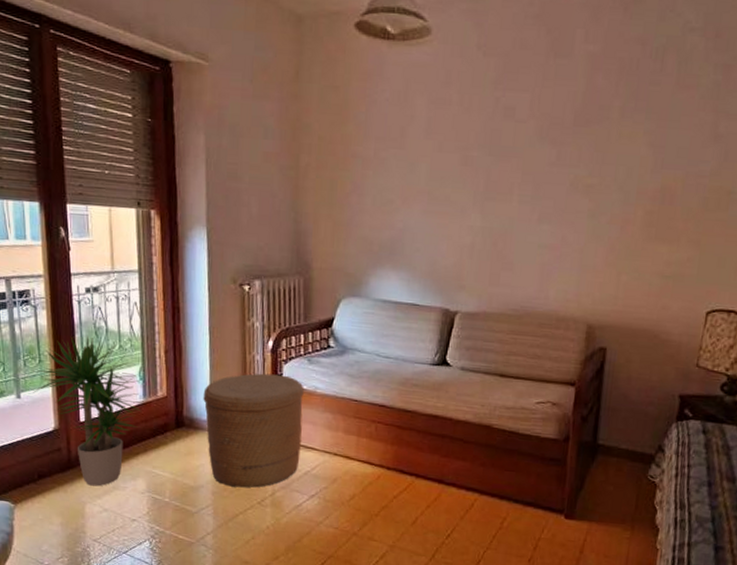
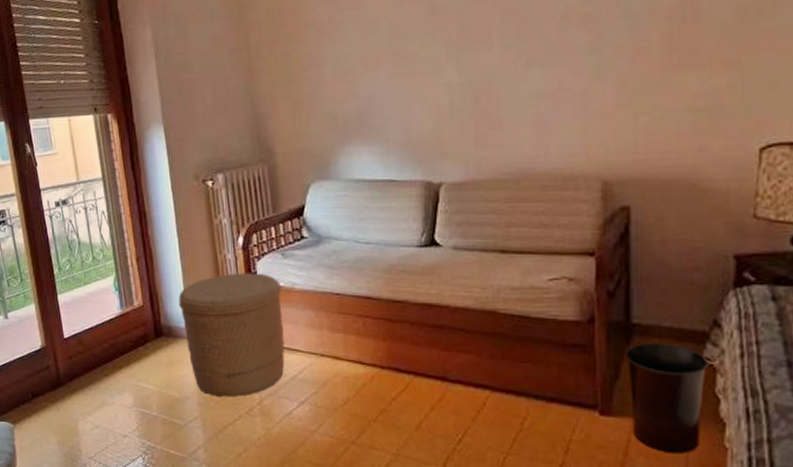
potted plant: present [32,335,142,486] -> none [15,249,120,403]
waste bin: none [588,460,652,552] -> present [626,343,709,453]

